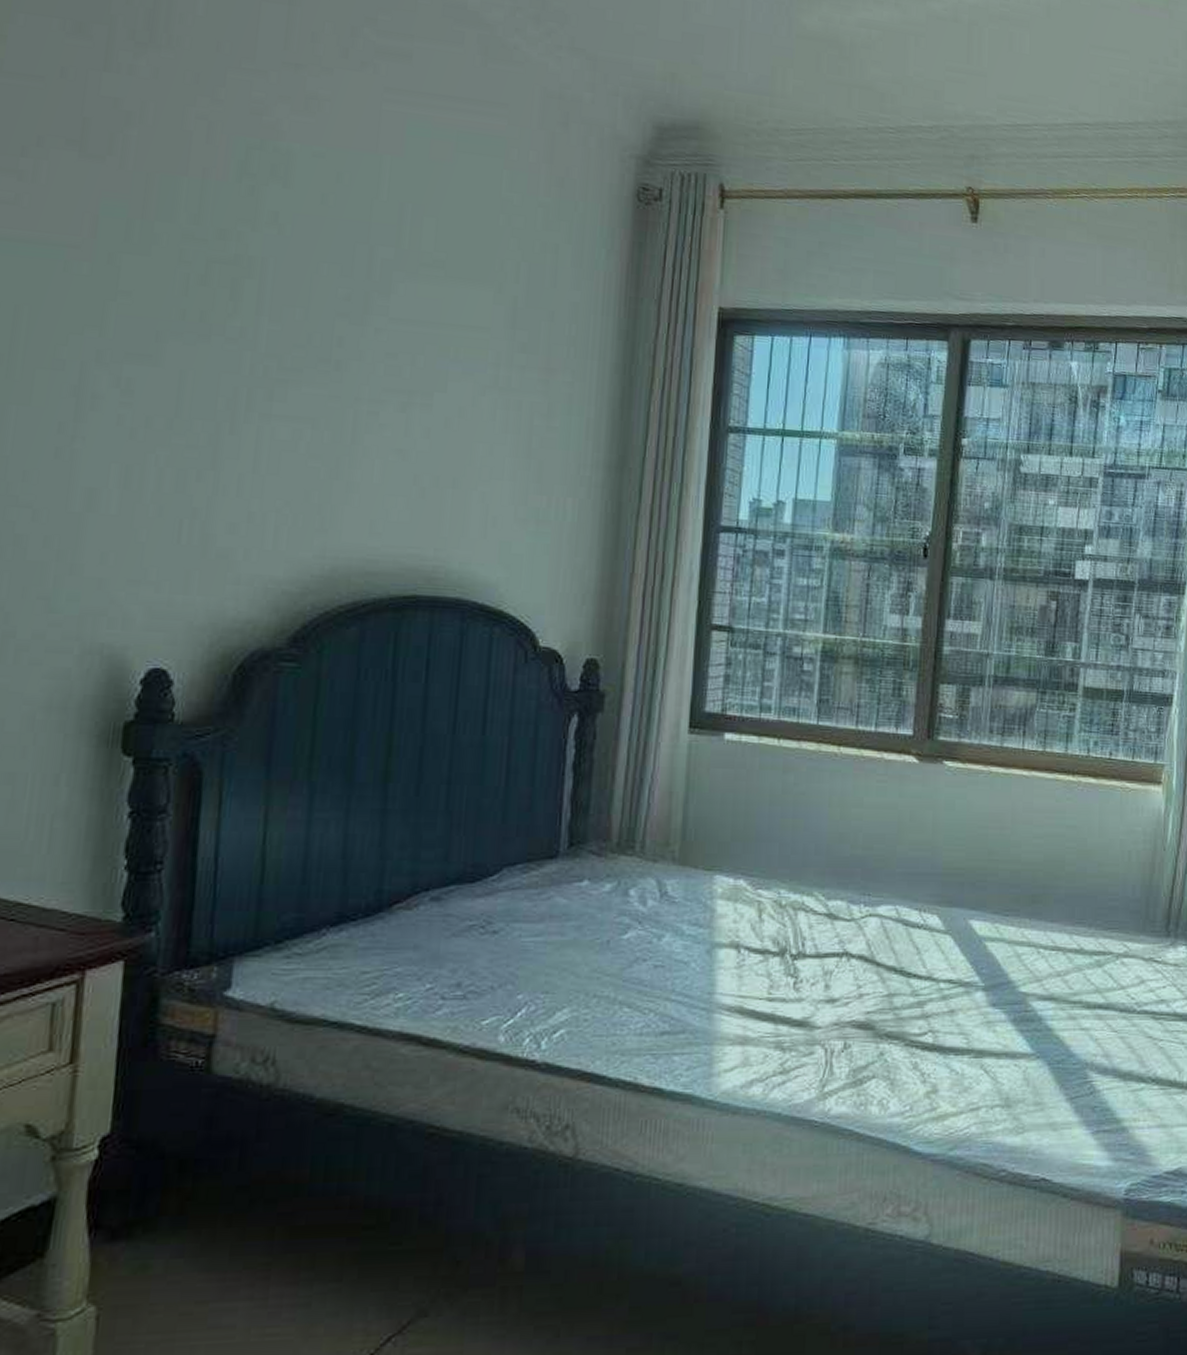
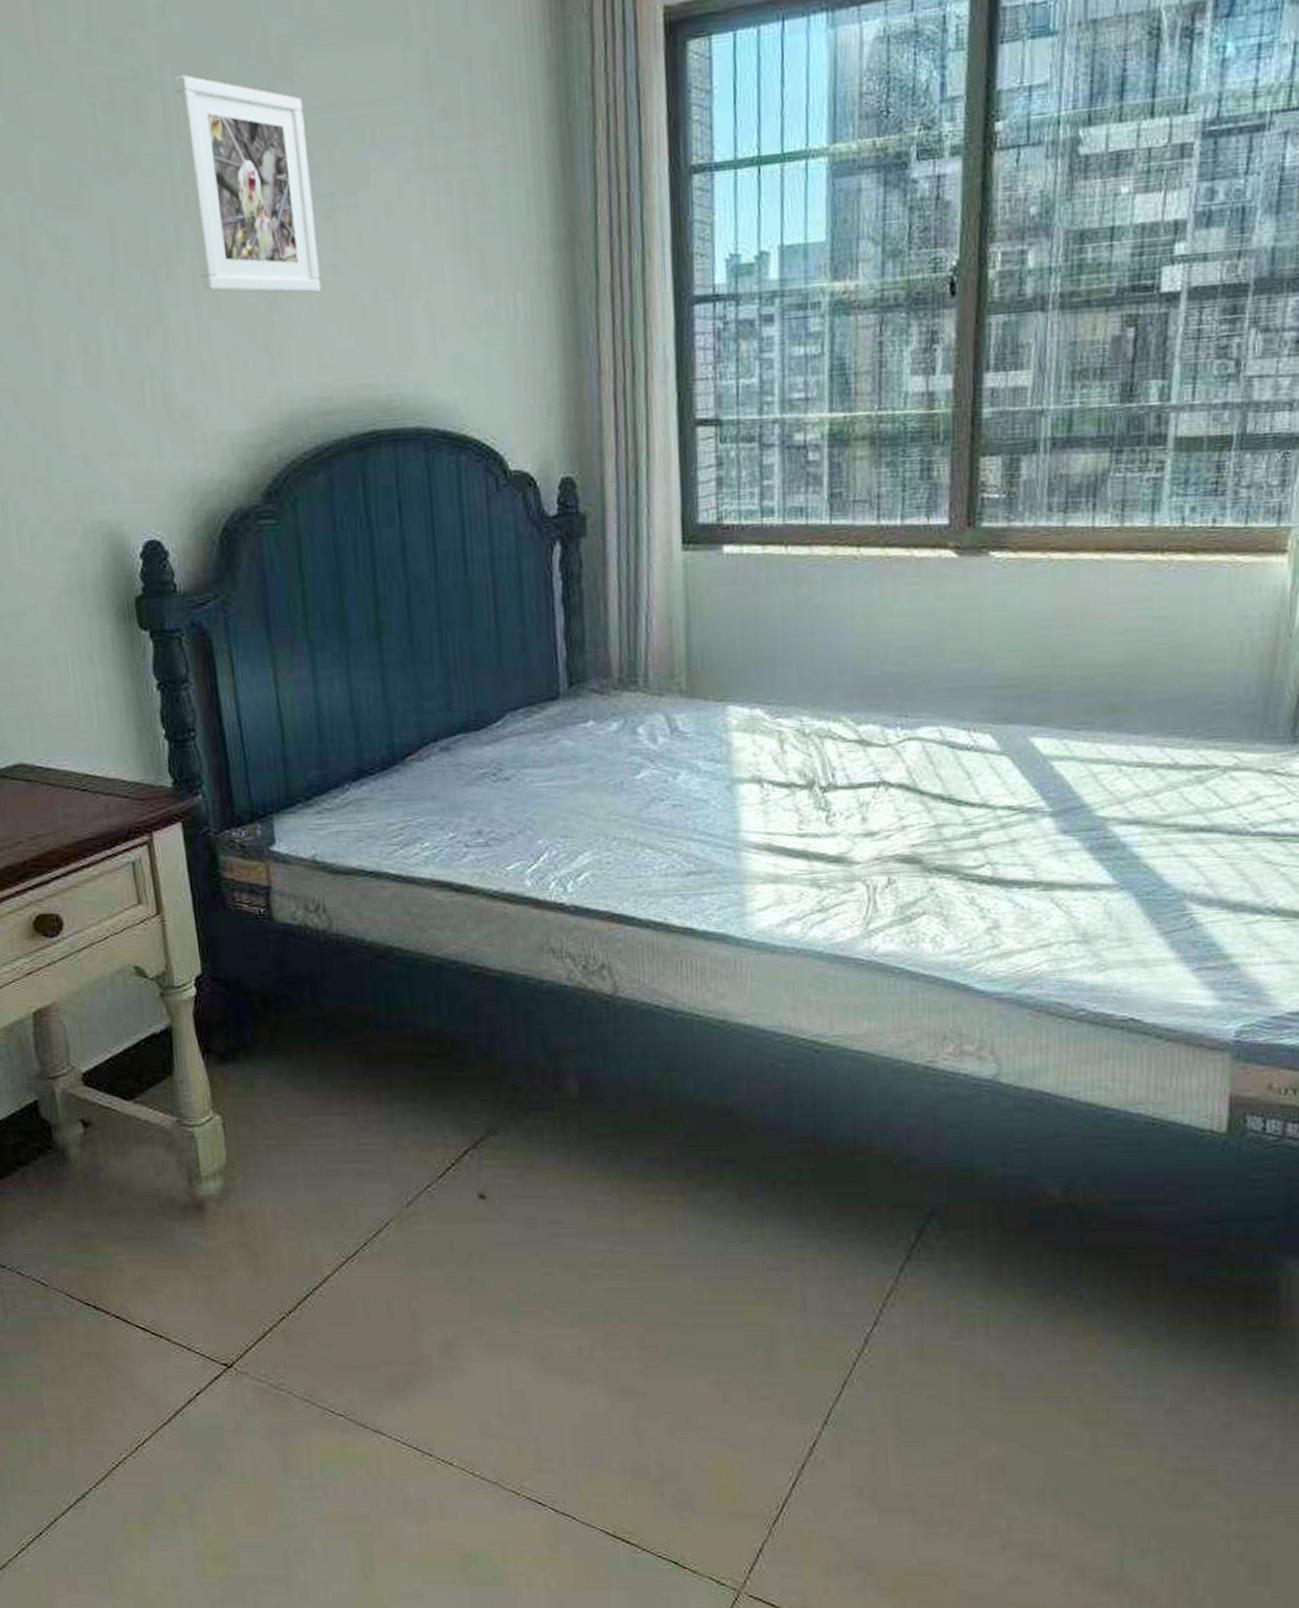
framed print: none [263,270,396,470] -> present [174,75,322,294]

